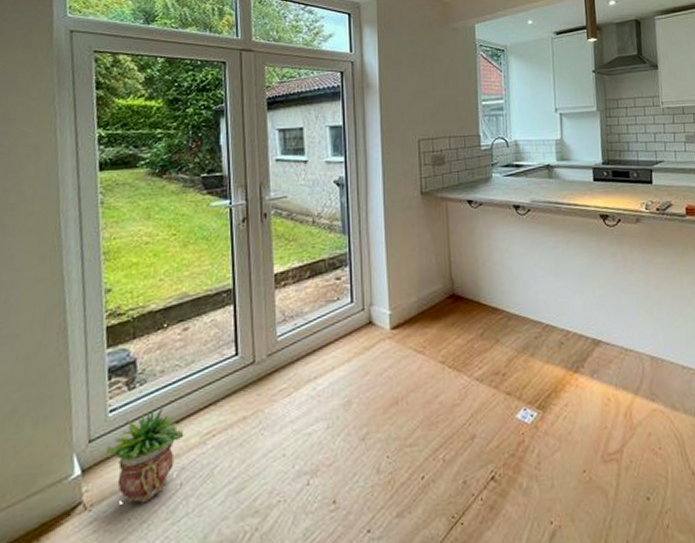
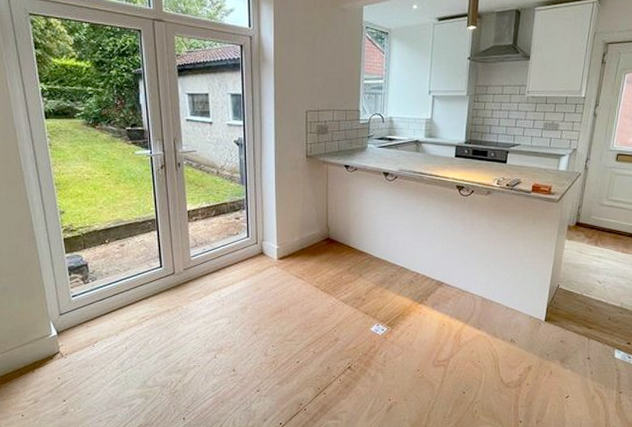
potted plant: present [105,407,184,504] -> none [72,297,126,357]

